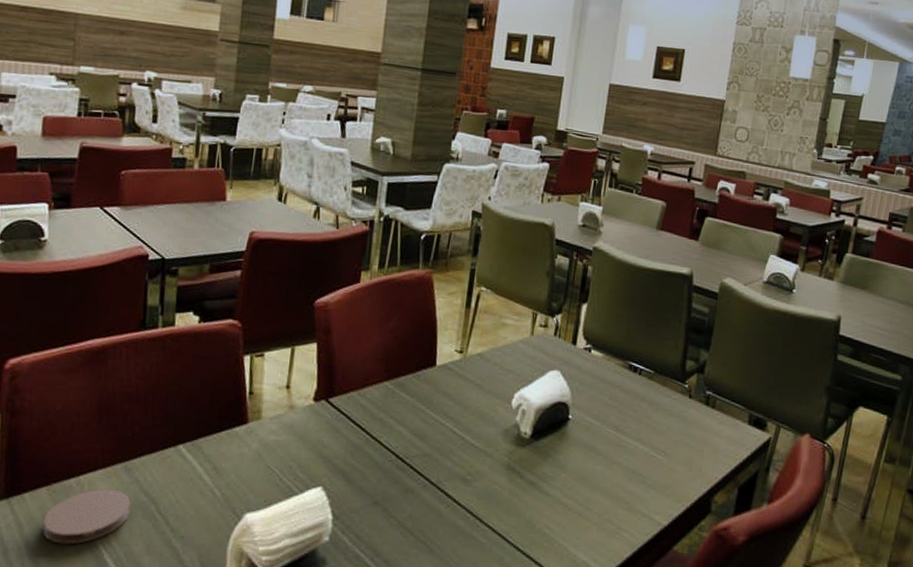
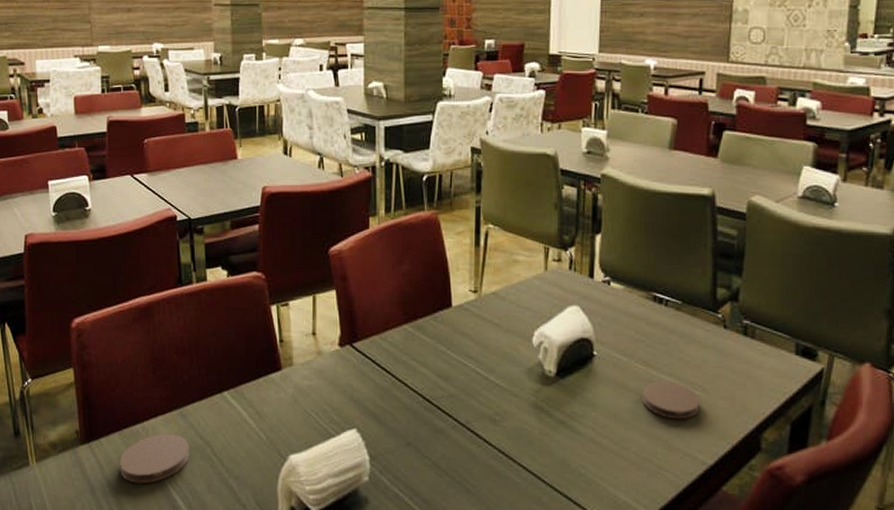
coaster: none [609,445,662,483] -> present [642,380,700,420]

